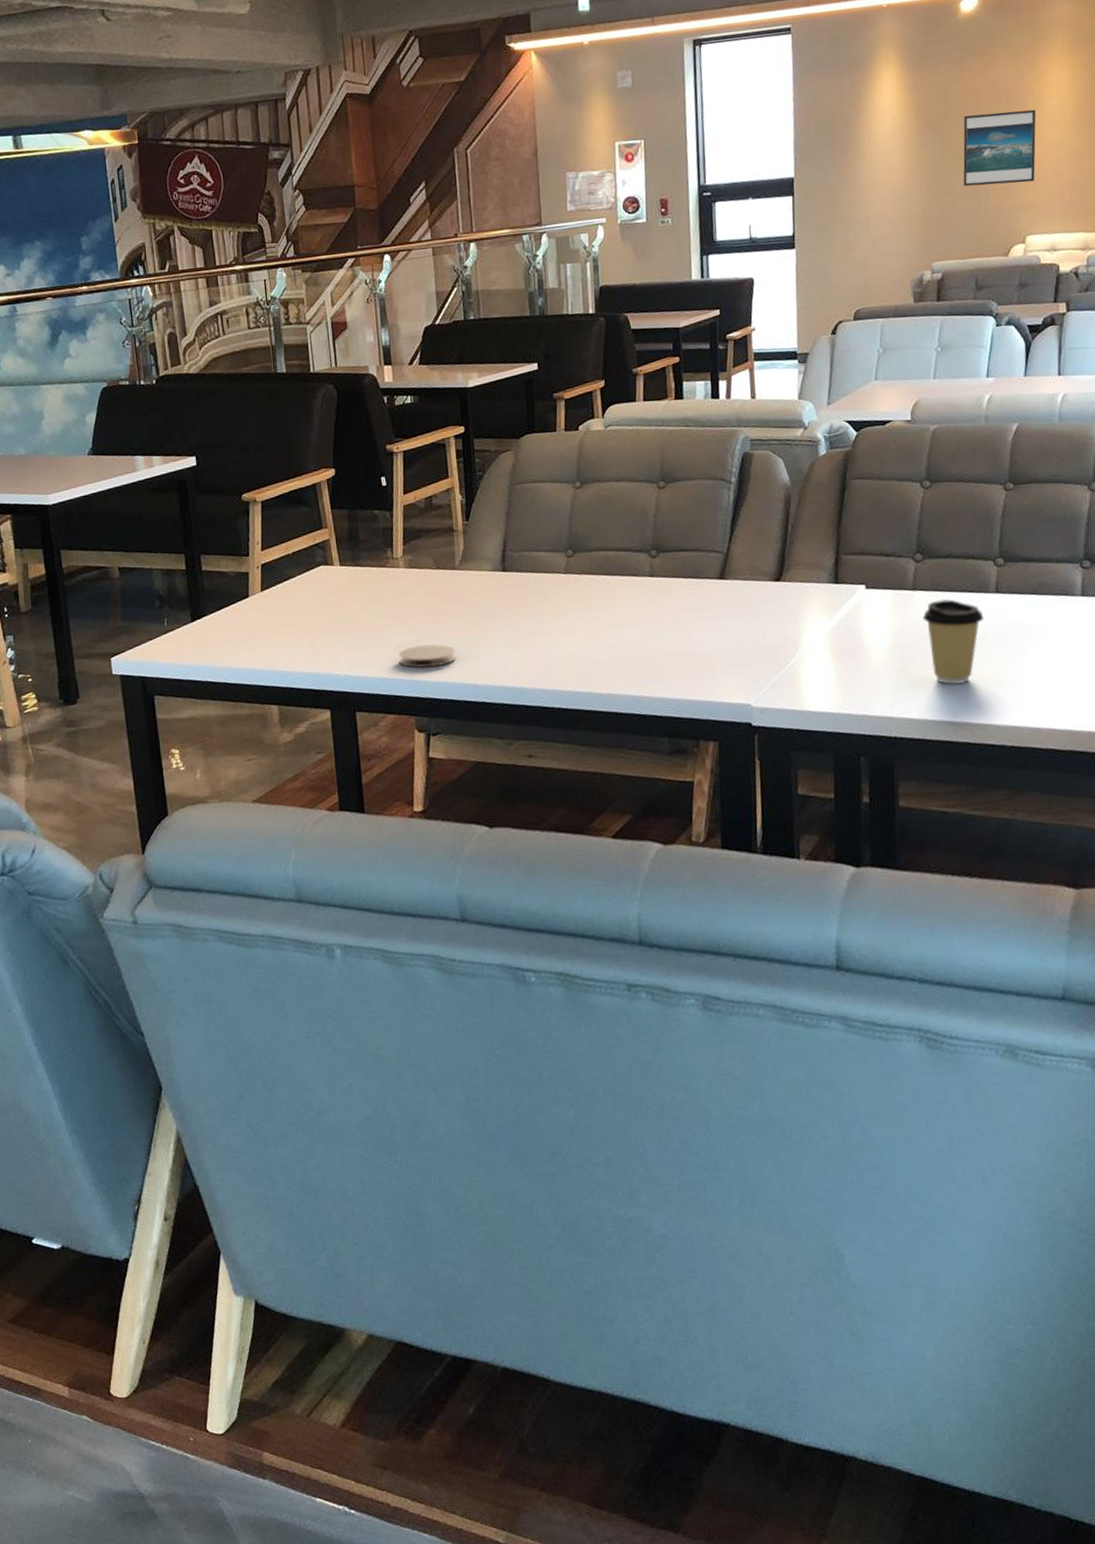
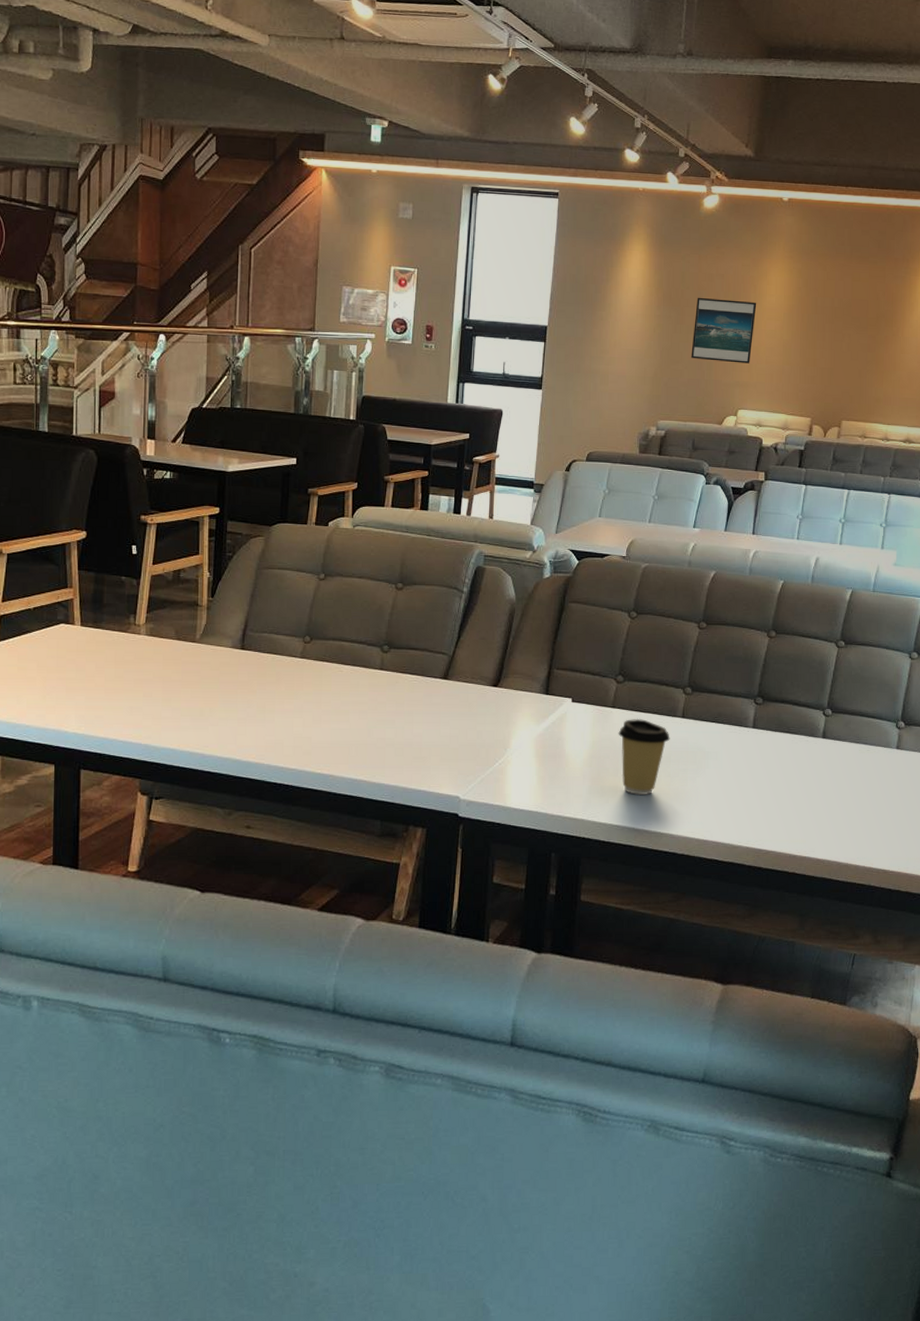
coaster: present [399,644,456,668] -> none [130,710,186,734]

